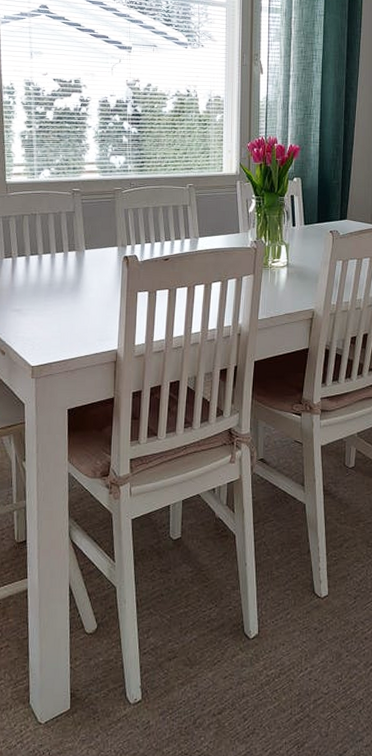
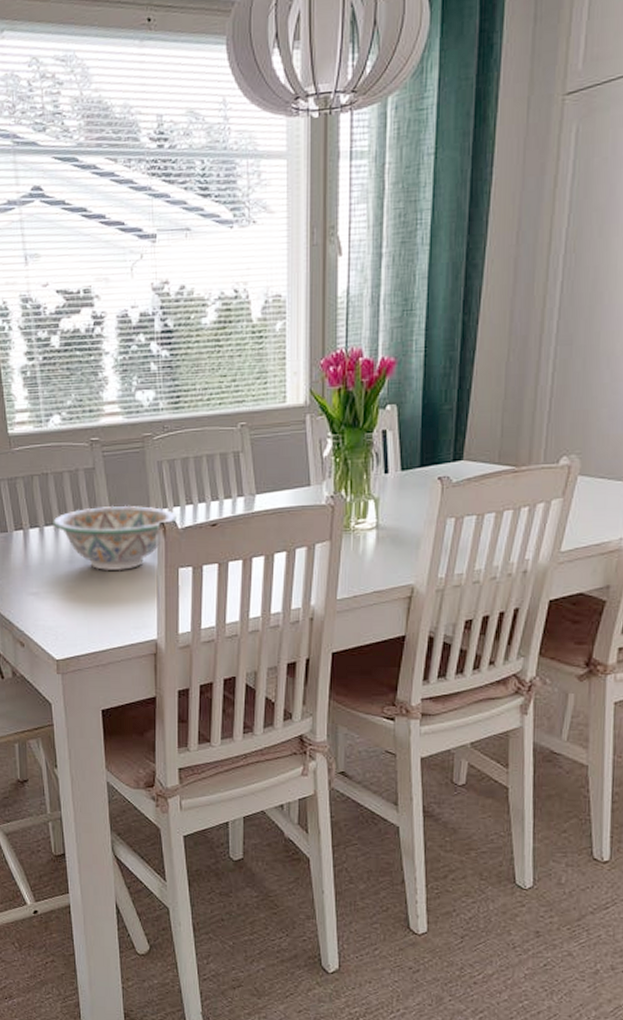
decorative bowl: none [37,241,138,293] -> present [53,505,177,570]

